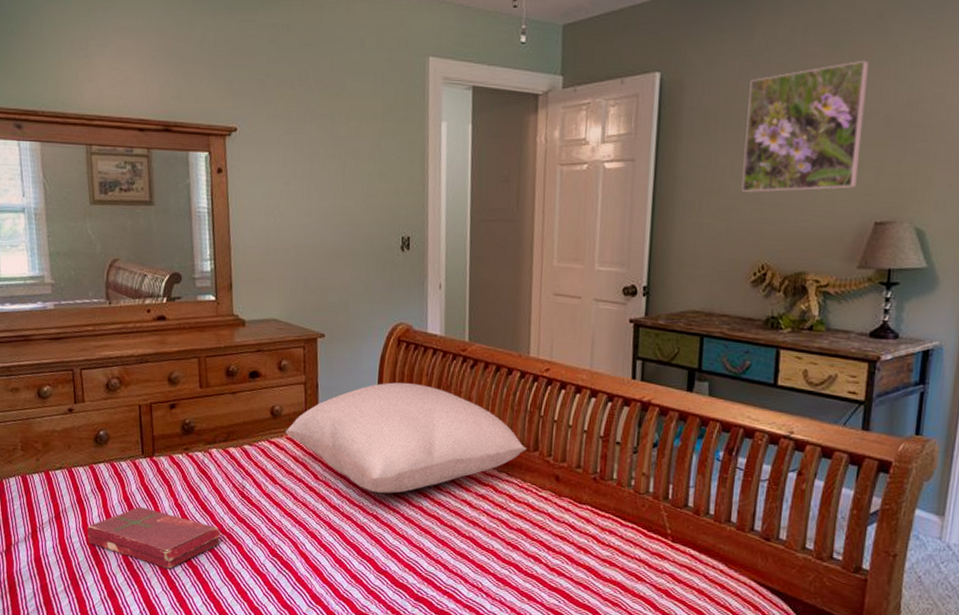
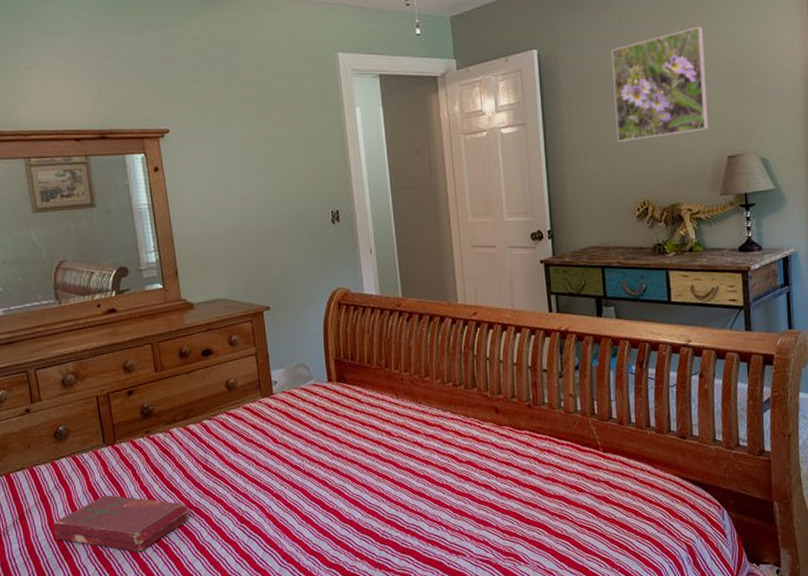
pillow: present [285,382,527,493] -> none [242,341,466,447]

